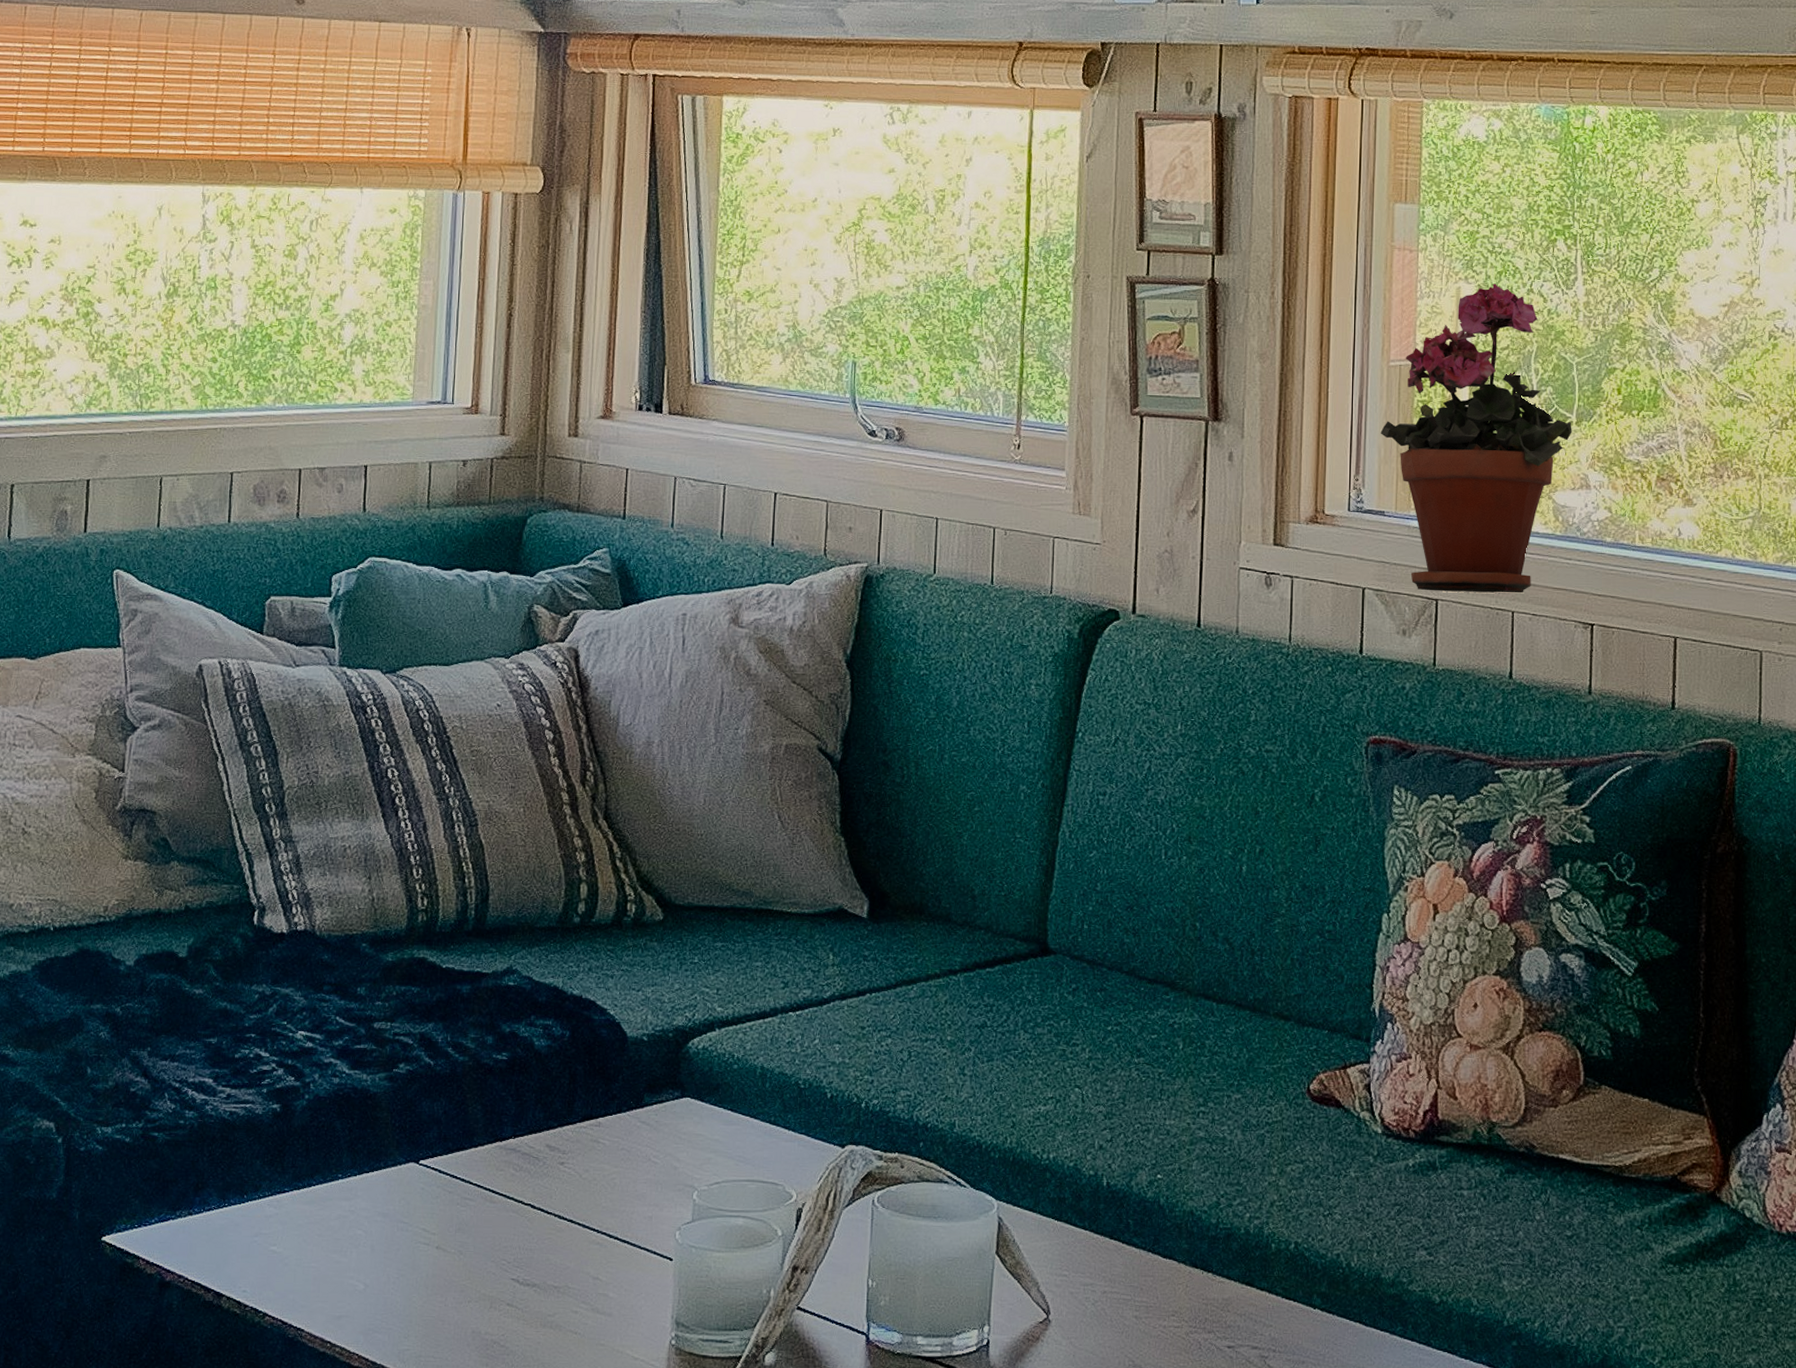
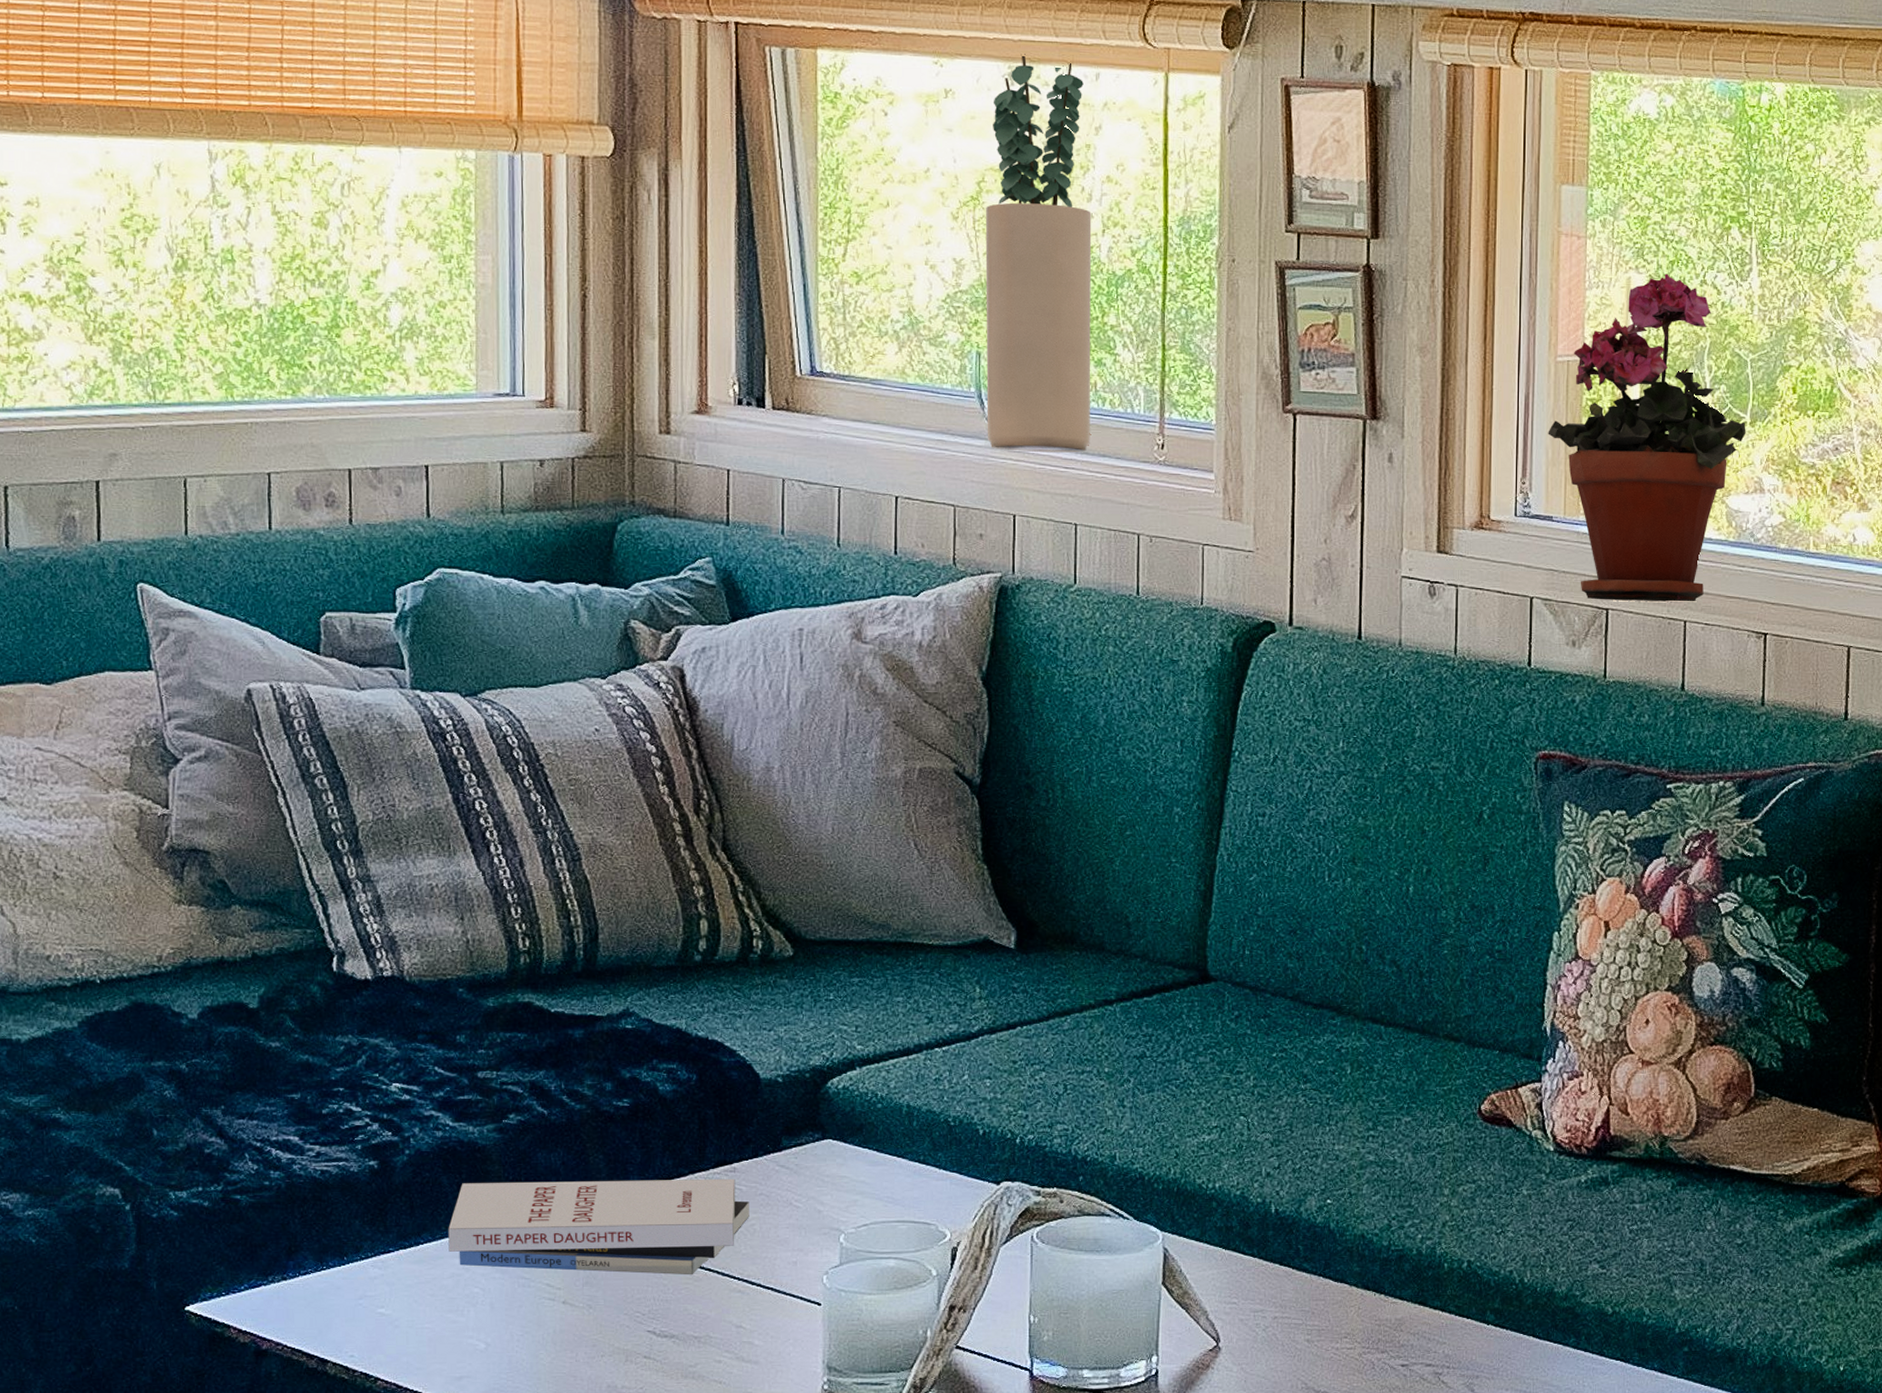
books: none [337,1128,611,1226] -> present [448,1178,749,1275]
vase: none [859,96,960,453] -> present [985,54,1092,453]

